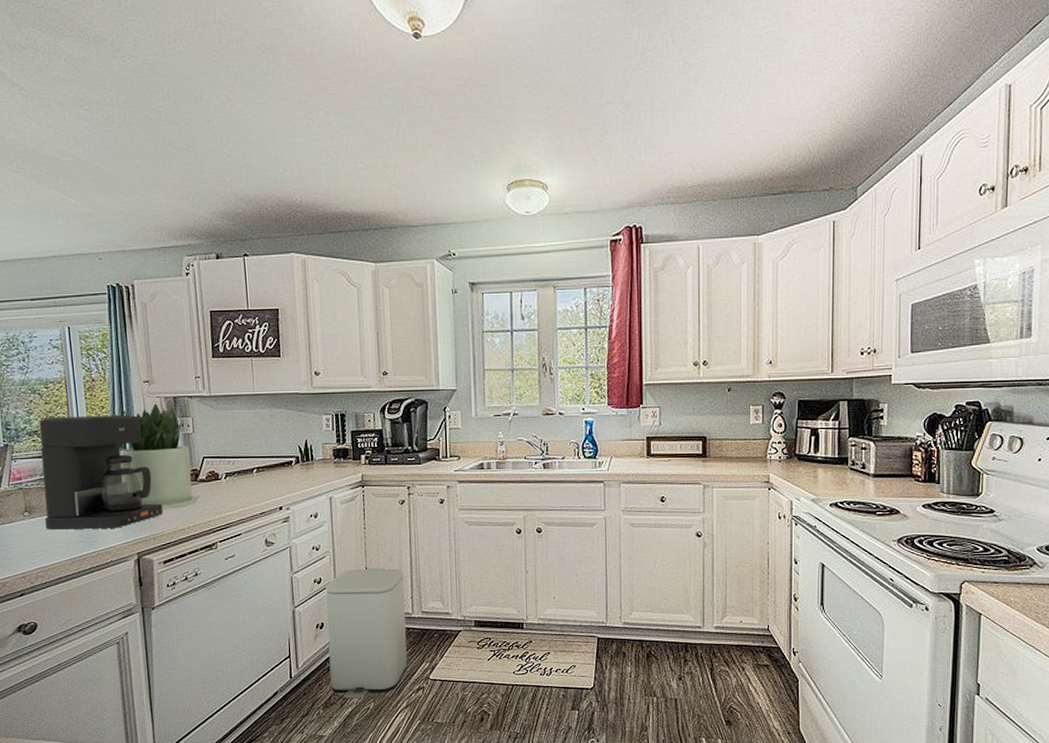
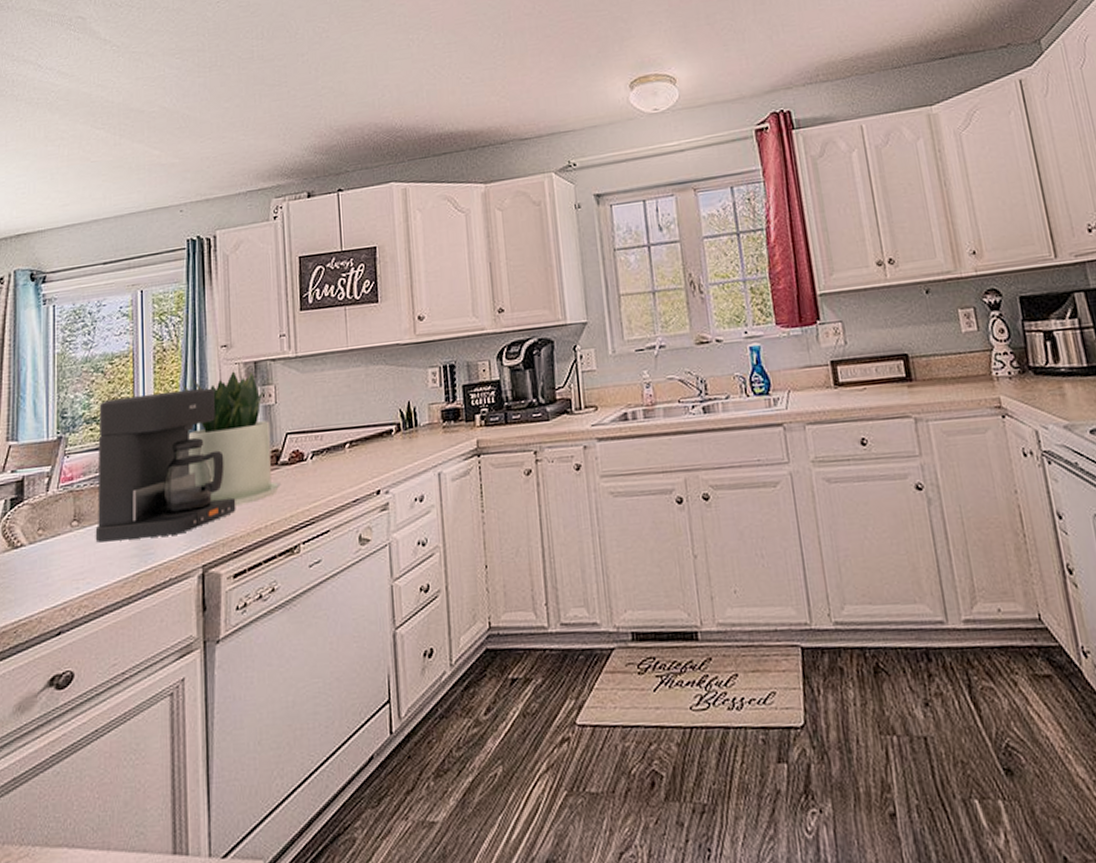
pedal bin: present [325,567,407,699] -> none [435,563,546,762]

